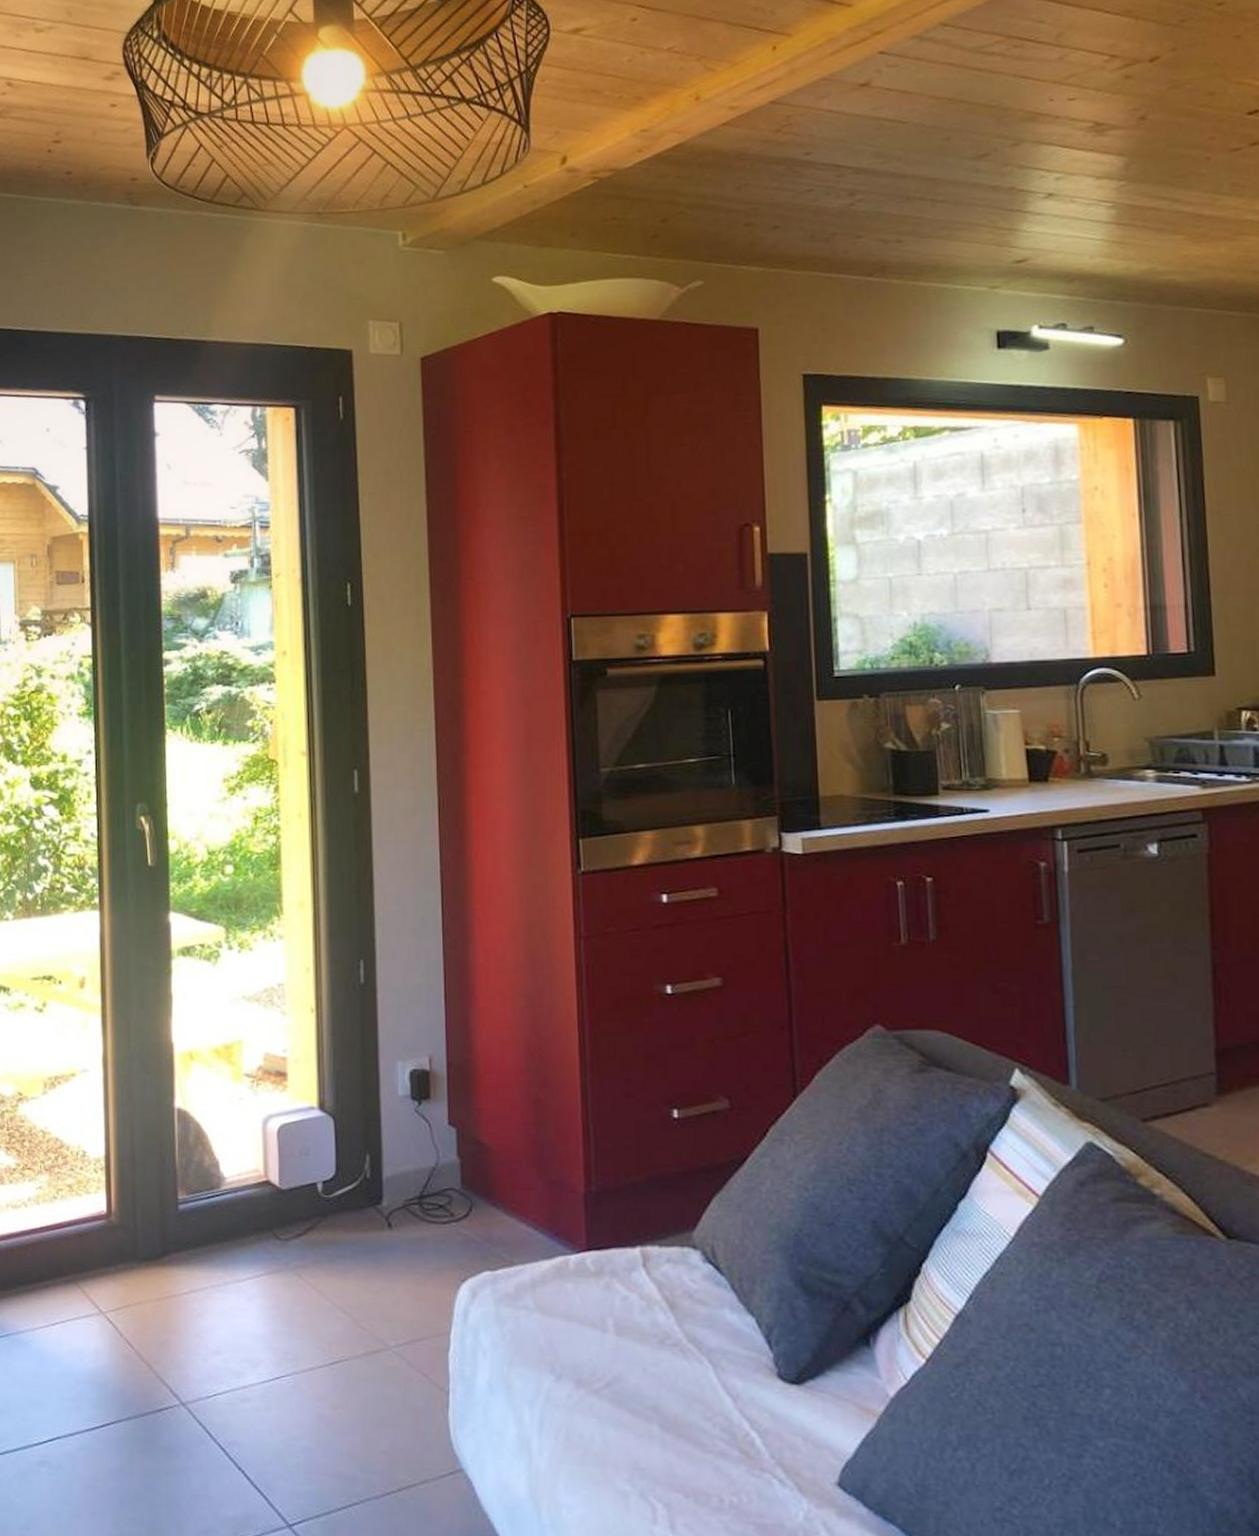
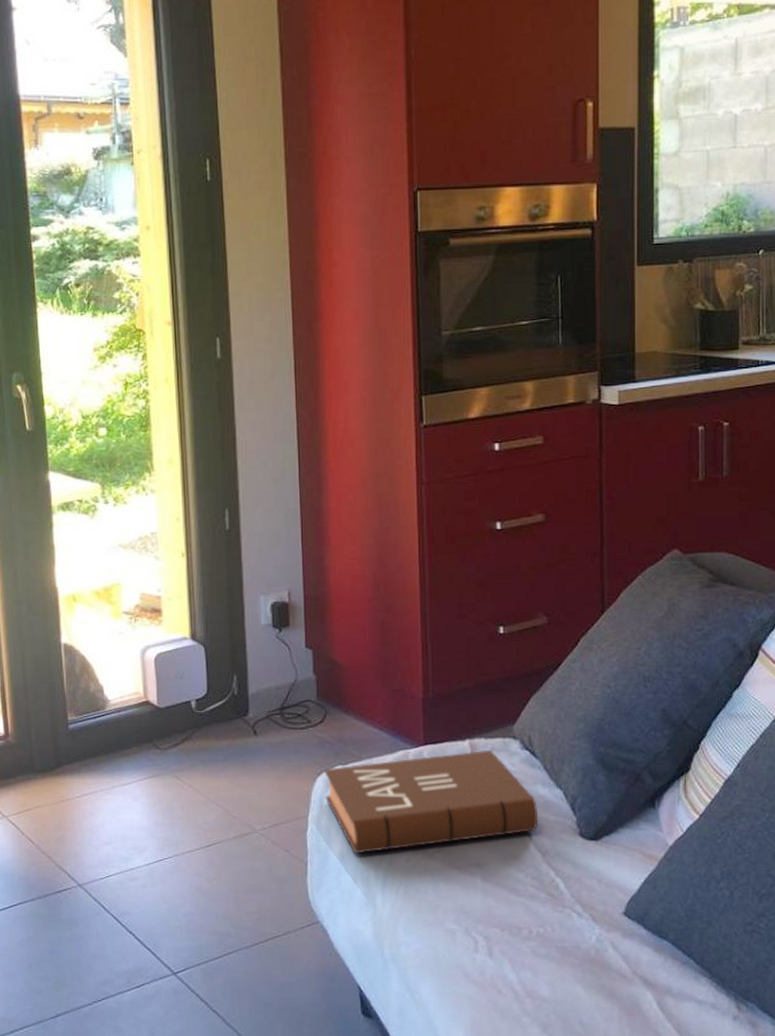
book: none [470,1260,727,1385] -> present [324,749,539,854]

